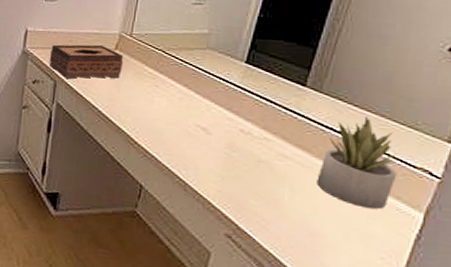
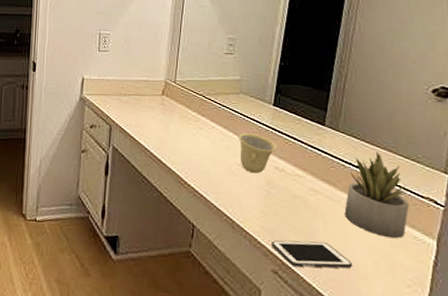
tissue box: present [49,44,124,79] -> none [104,91,170,124]
cup: none [199,91,246,136] -> present [238,132,278,174]
cell phone: none [227,204,319,237] -> present [271,240,353,269]

